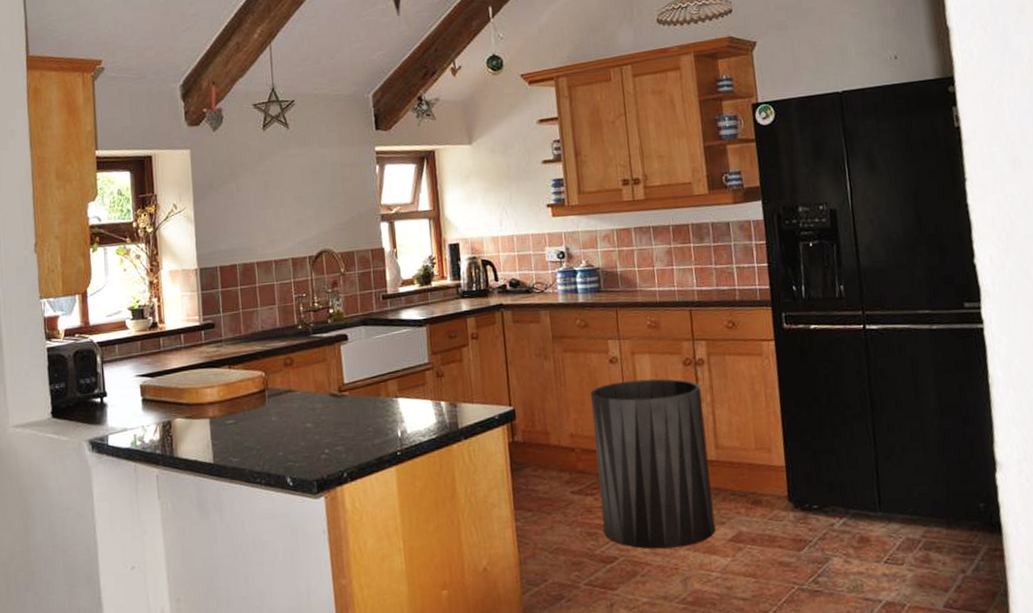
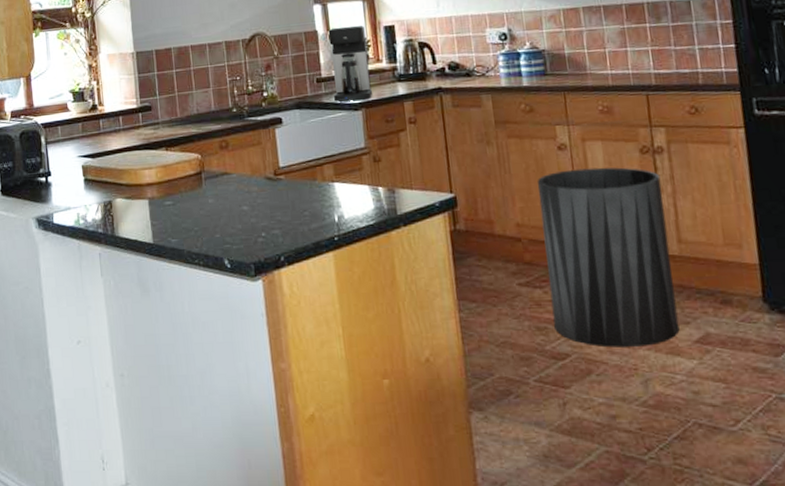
coffee maker: none [394,243,438,318] -> present [328,26,373,102]

